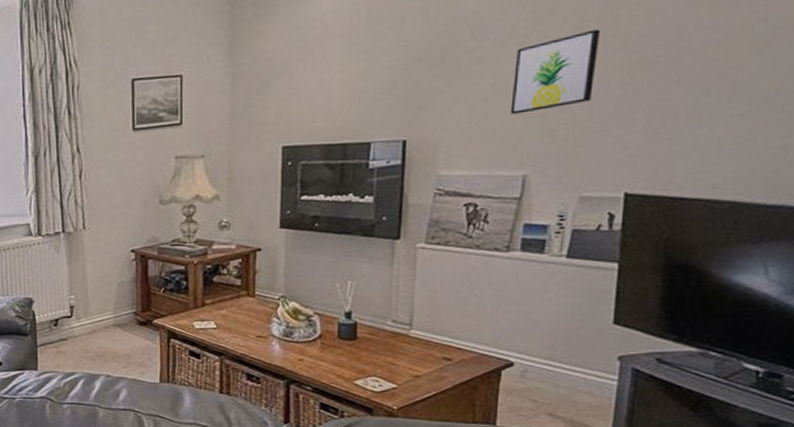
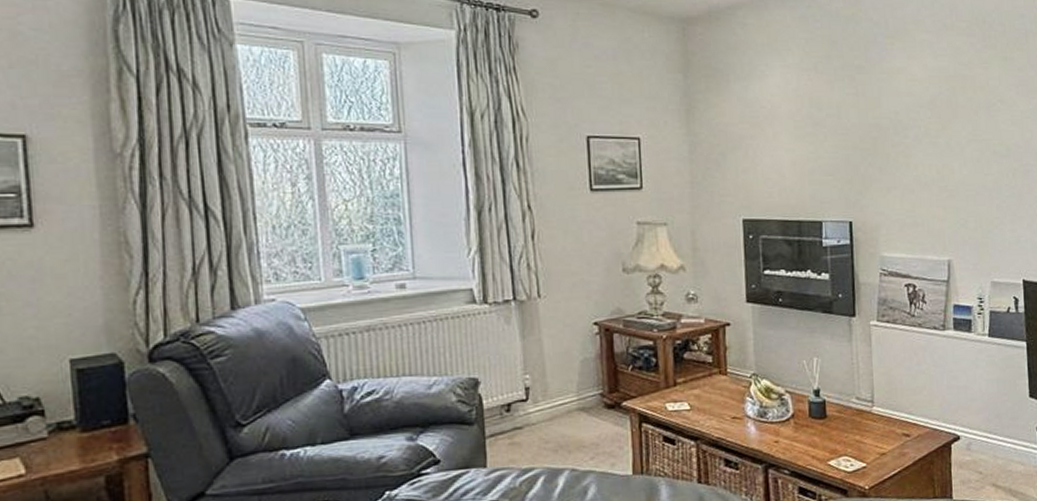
wall art: present [510,29,601,115] -> none [931,138,990,205]

